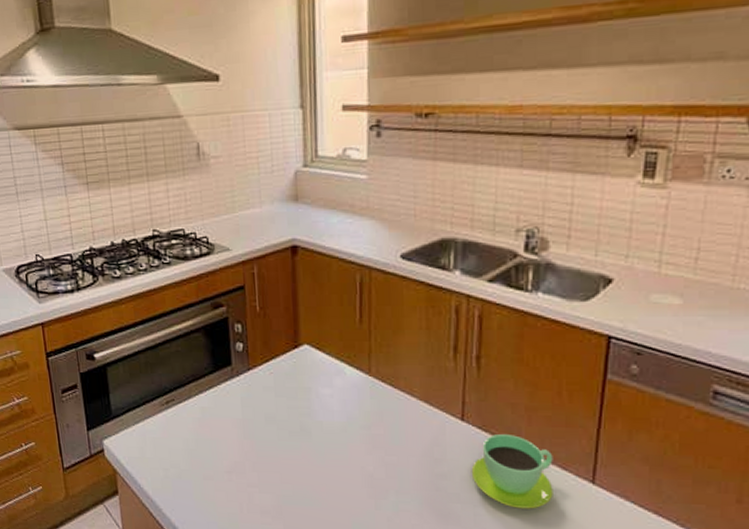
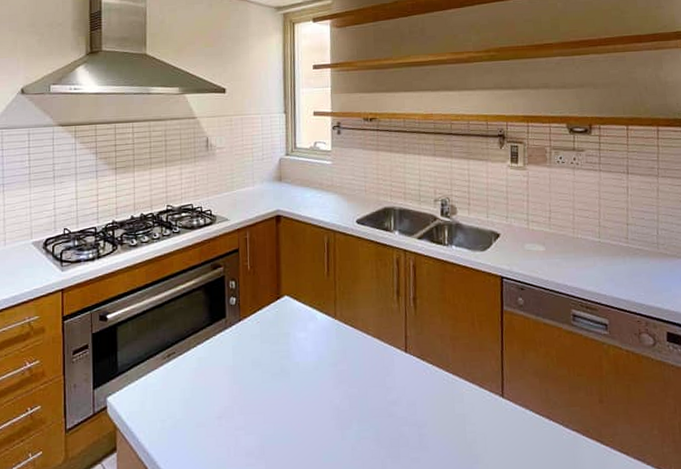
cup: present [471,433,553,509] -> none [414,360,476,426]

